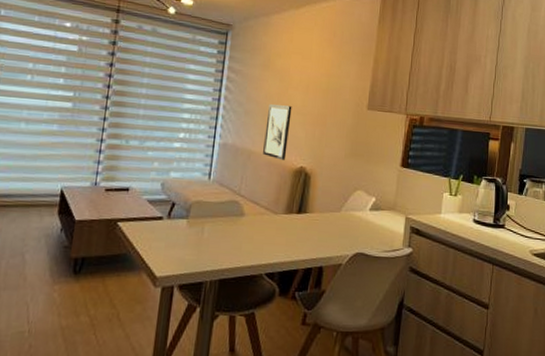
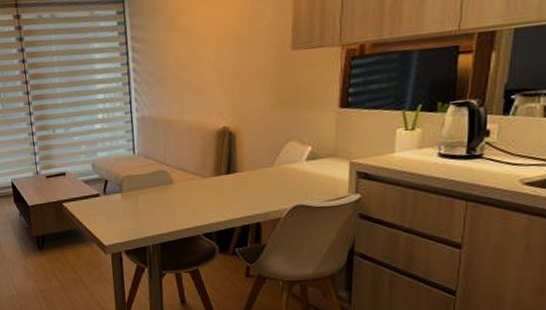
wall art: present [263,104,292,160] -> none [180,65,206,124]

